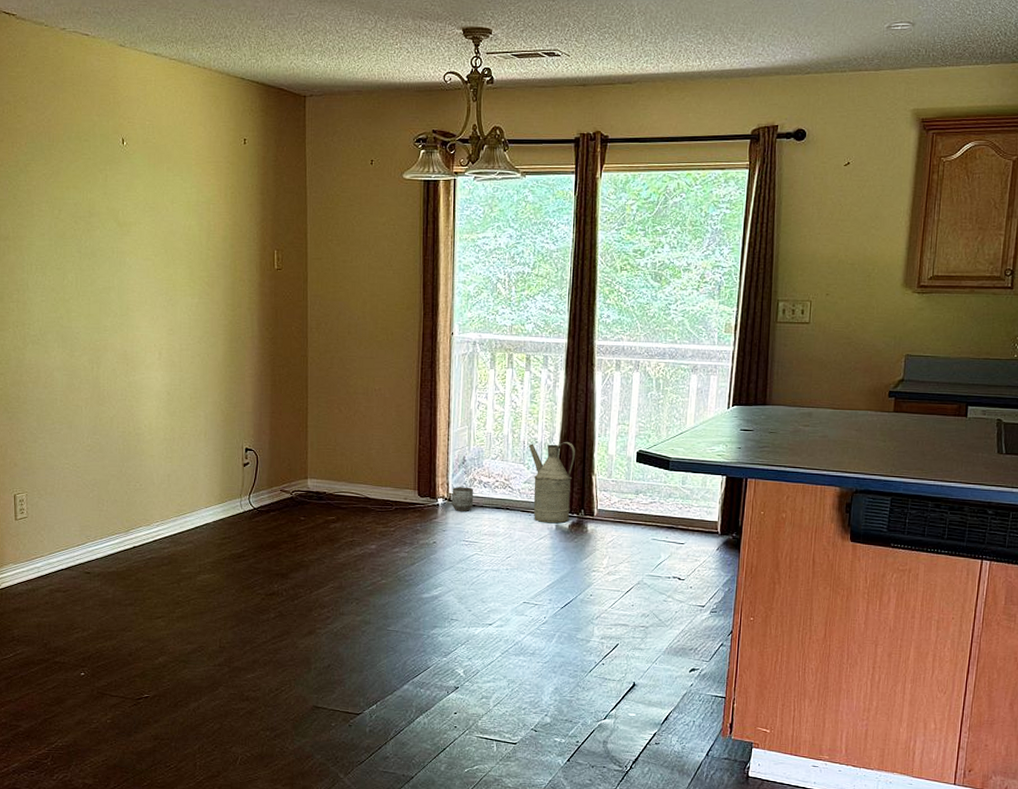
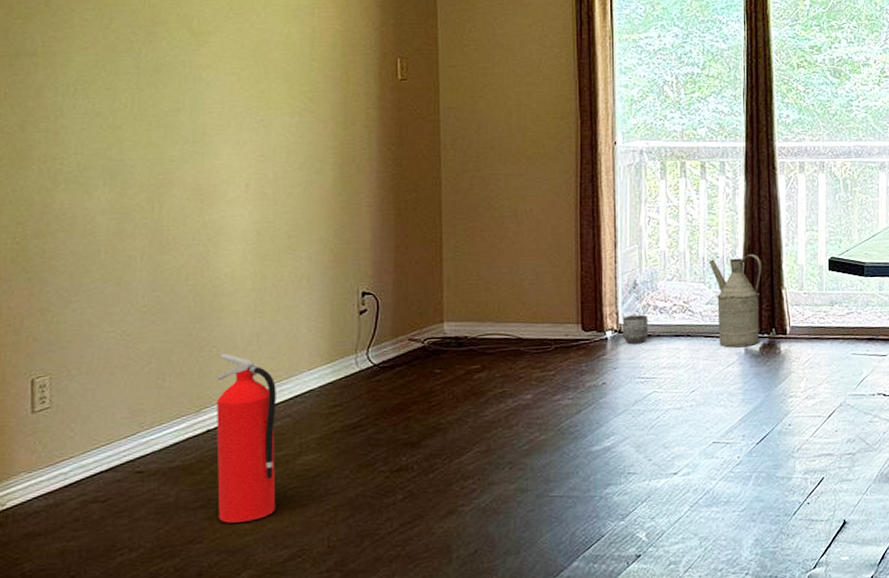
fire extinguisher: none [139,488,182,620] -> present [216,353,276,523]

